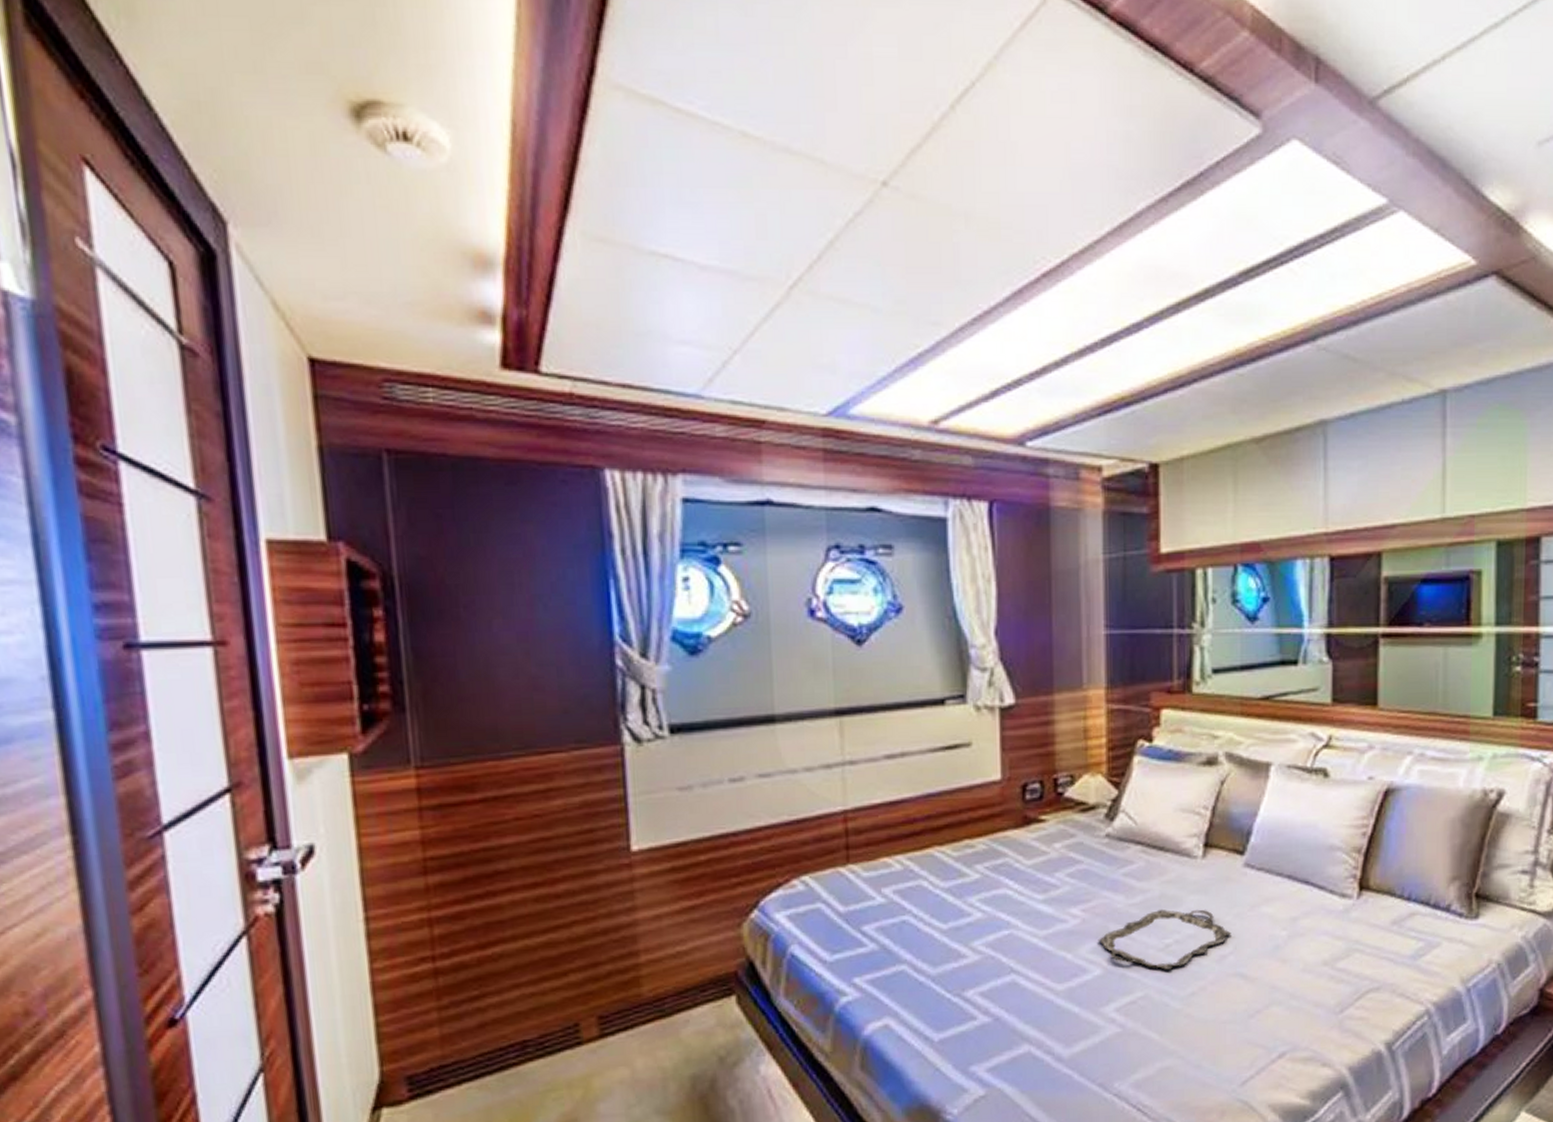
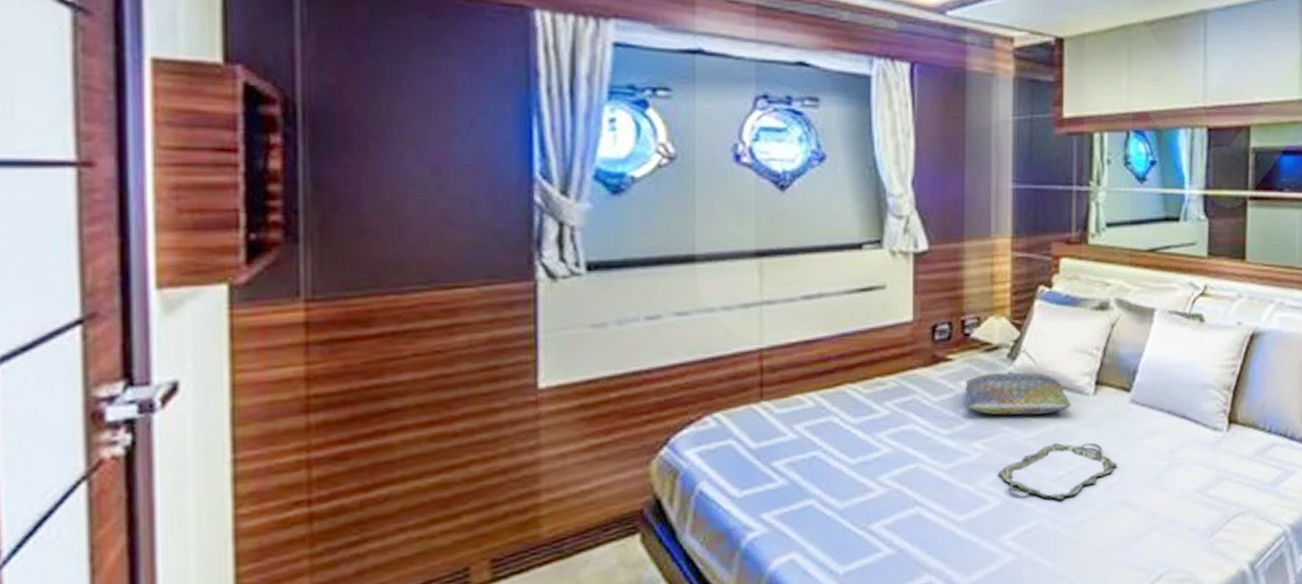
cushion: none [1060,833,1177,880] -> present [965,372,1071,416]

